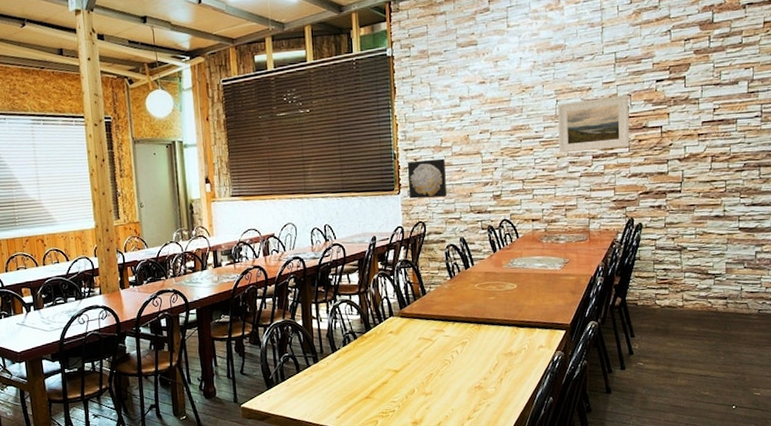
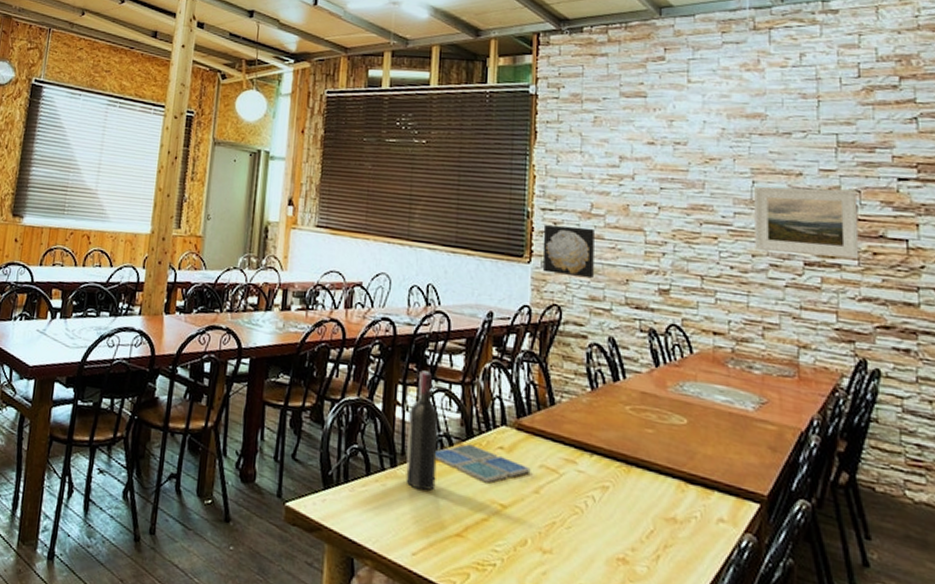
wine bottle: none [322,290,348,374] -> present [406,370,439,491]
drink coaster: none [345,334,413,359] -> present [435,444,531,483]

